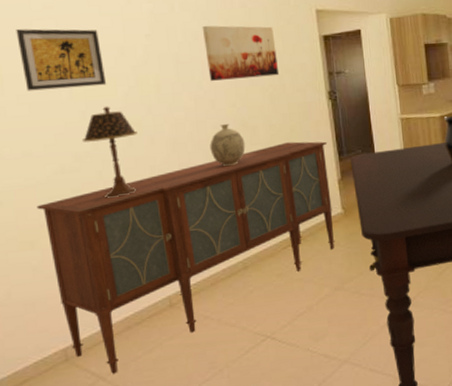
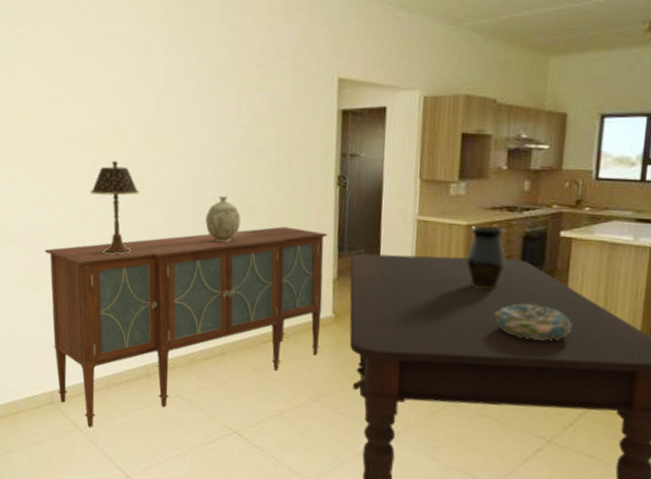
wall art: present [16,28,107,91] -> none [47,73,118,139]
wall art: present [202,25,280,81] -> none [214,85,288,150]

